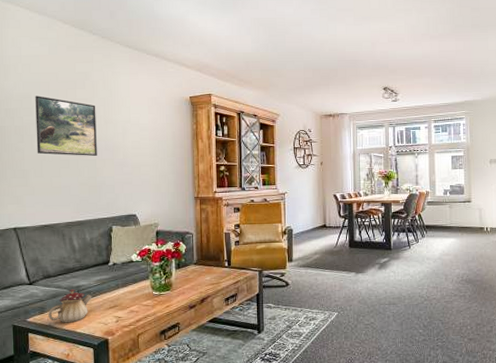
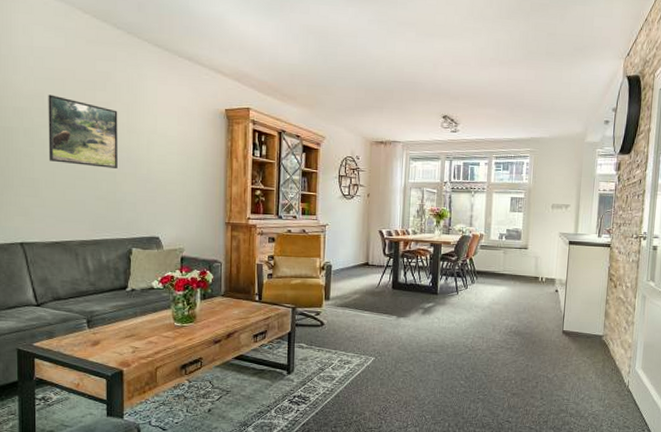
teapot: present [48,289,92,323] -> none [57,314,107,351]

